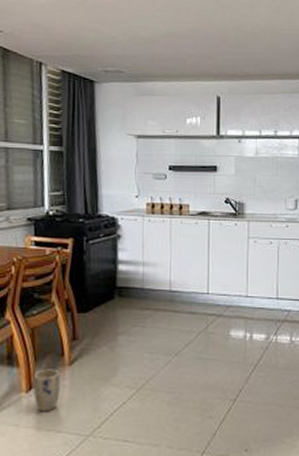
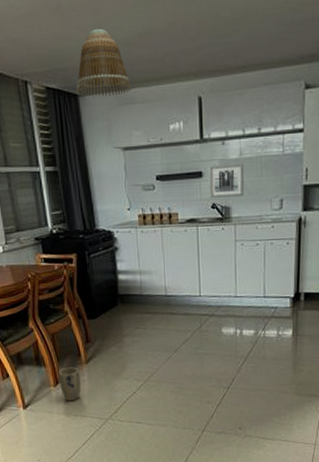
lamp shade: none [93,25,151,86] -> present [76,29,132,97]
wall art: none [223,161,260,193] -> present [208,163,244,198]

